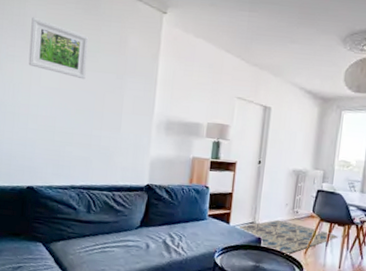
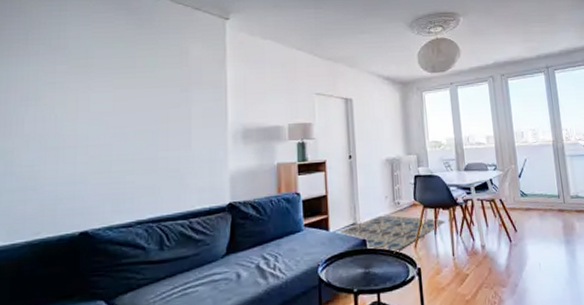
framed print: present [28,17,89,80] -> none [73,38,144,98]

